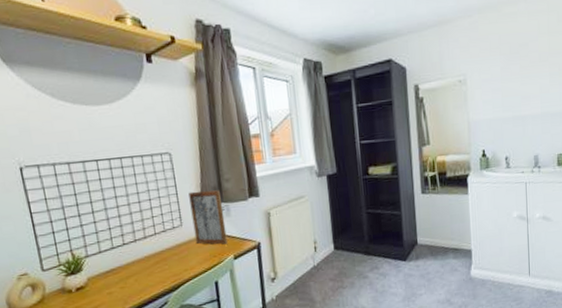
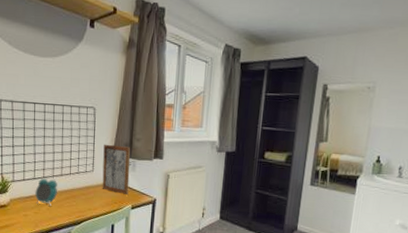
alarm clock: none [116,241,144,277] -> present [35,175,57,206]

